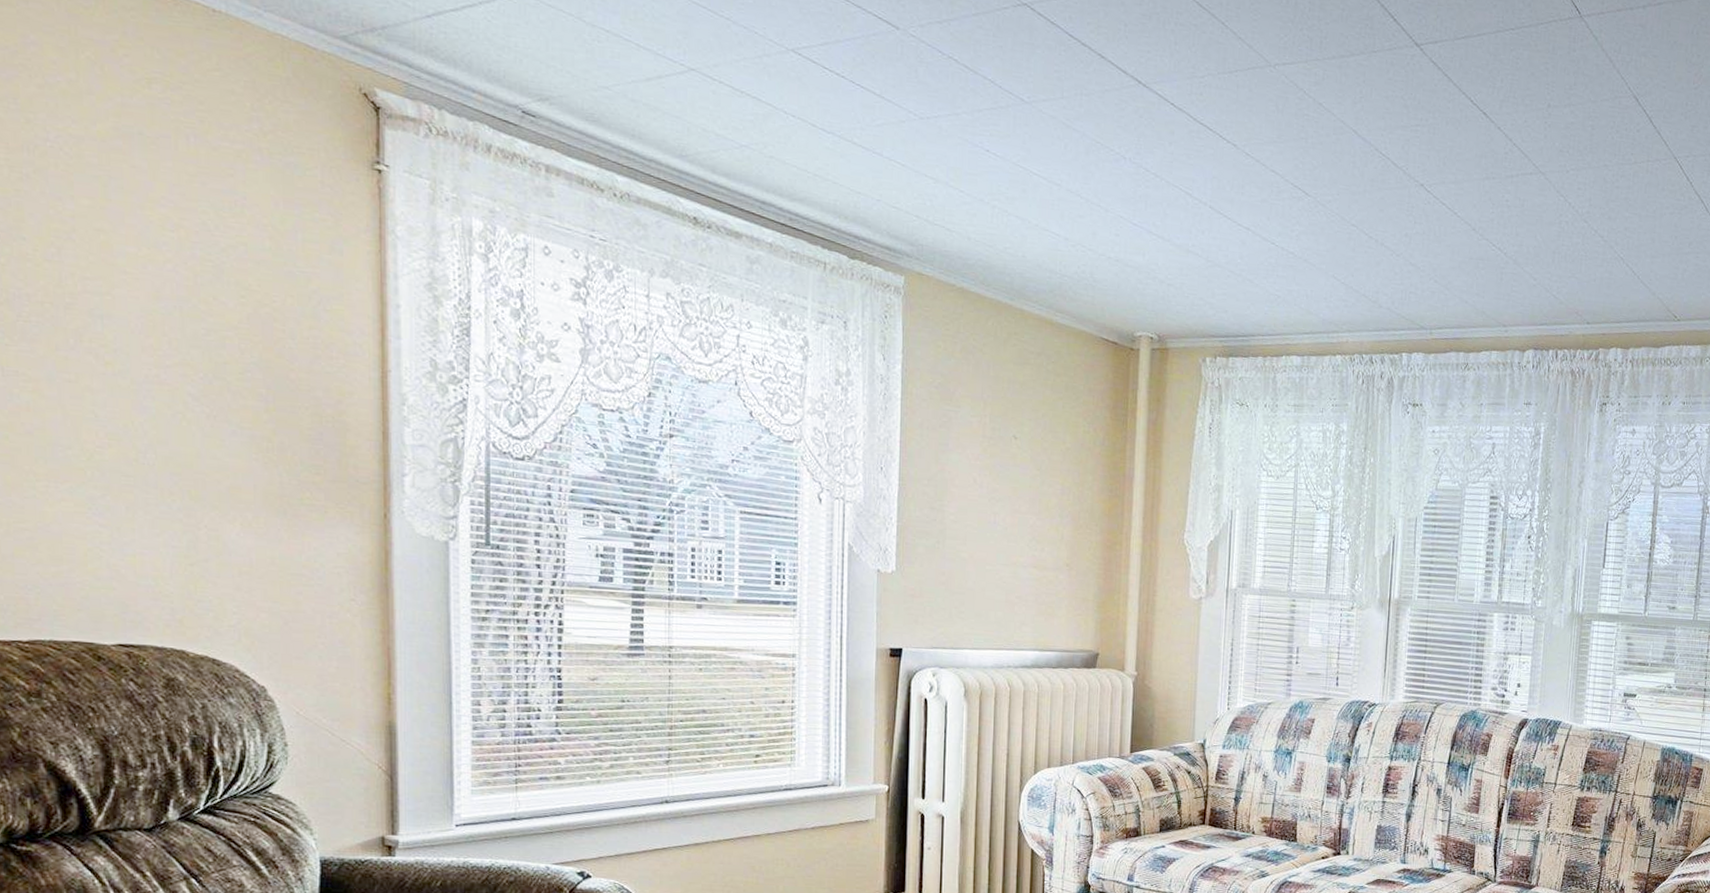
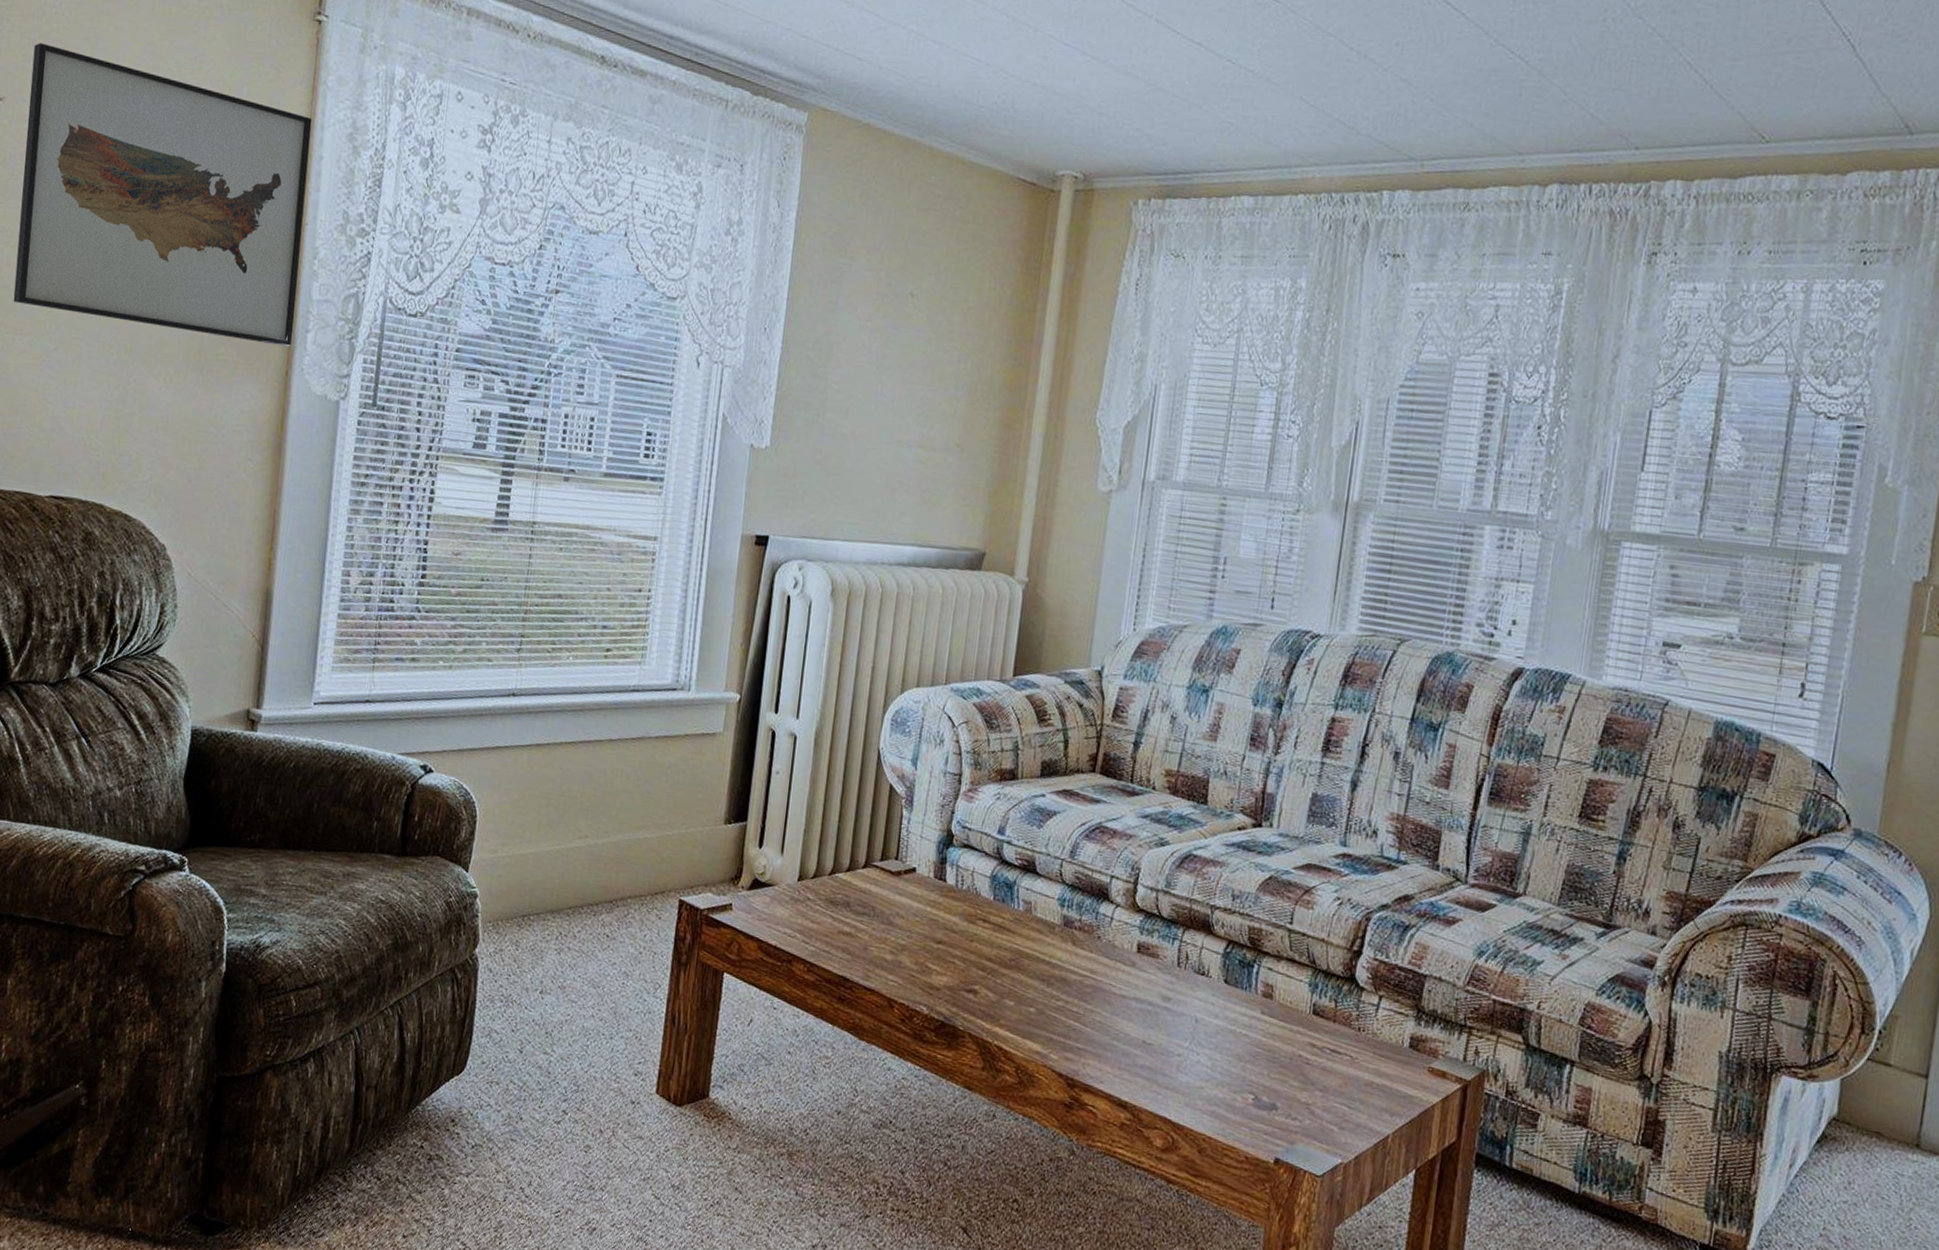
wall art: none [28,178,388,491] -> present [13,43,312,347]

